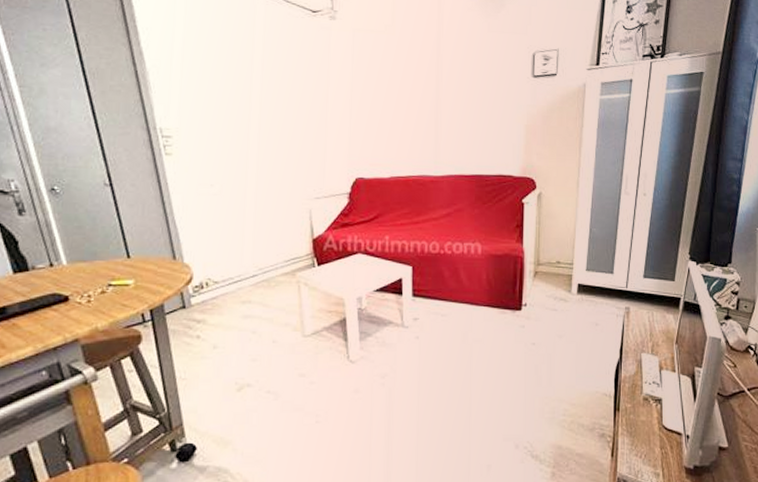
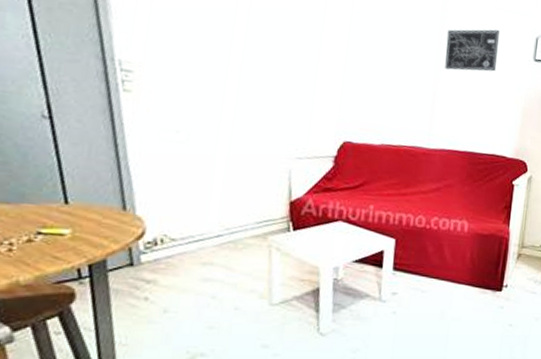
wall art: none [444,52,495,98] -> present [445,29,499,72]

